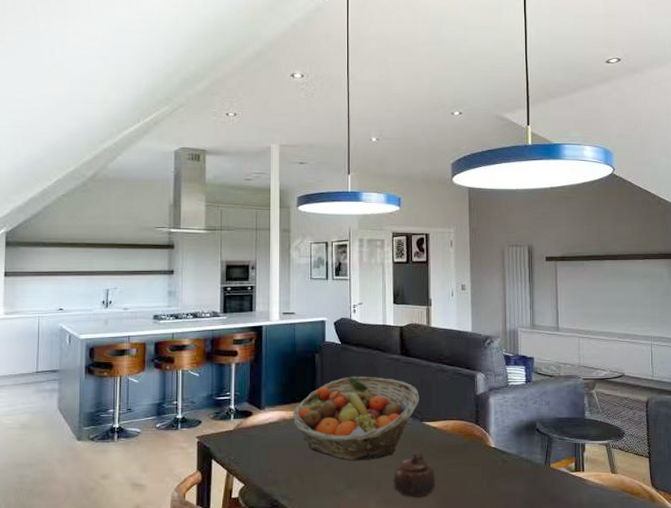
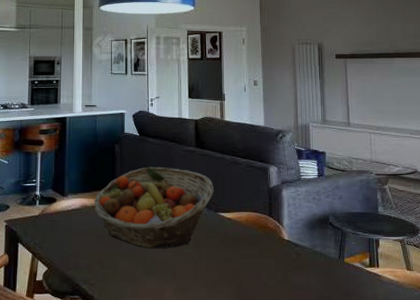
teapot: present [394,452,436,497] -> none [190,242,230,287]

